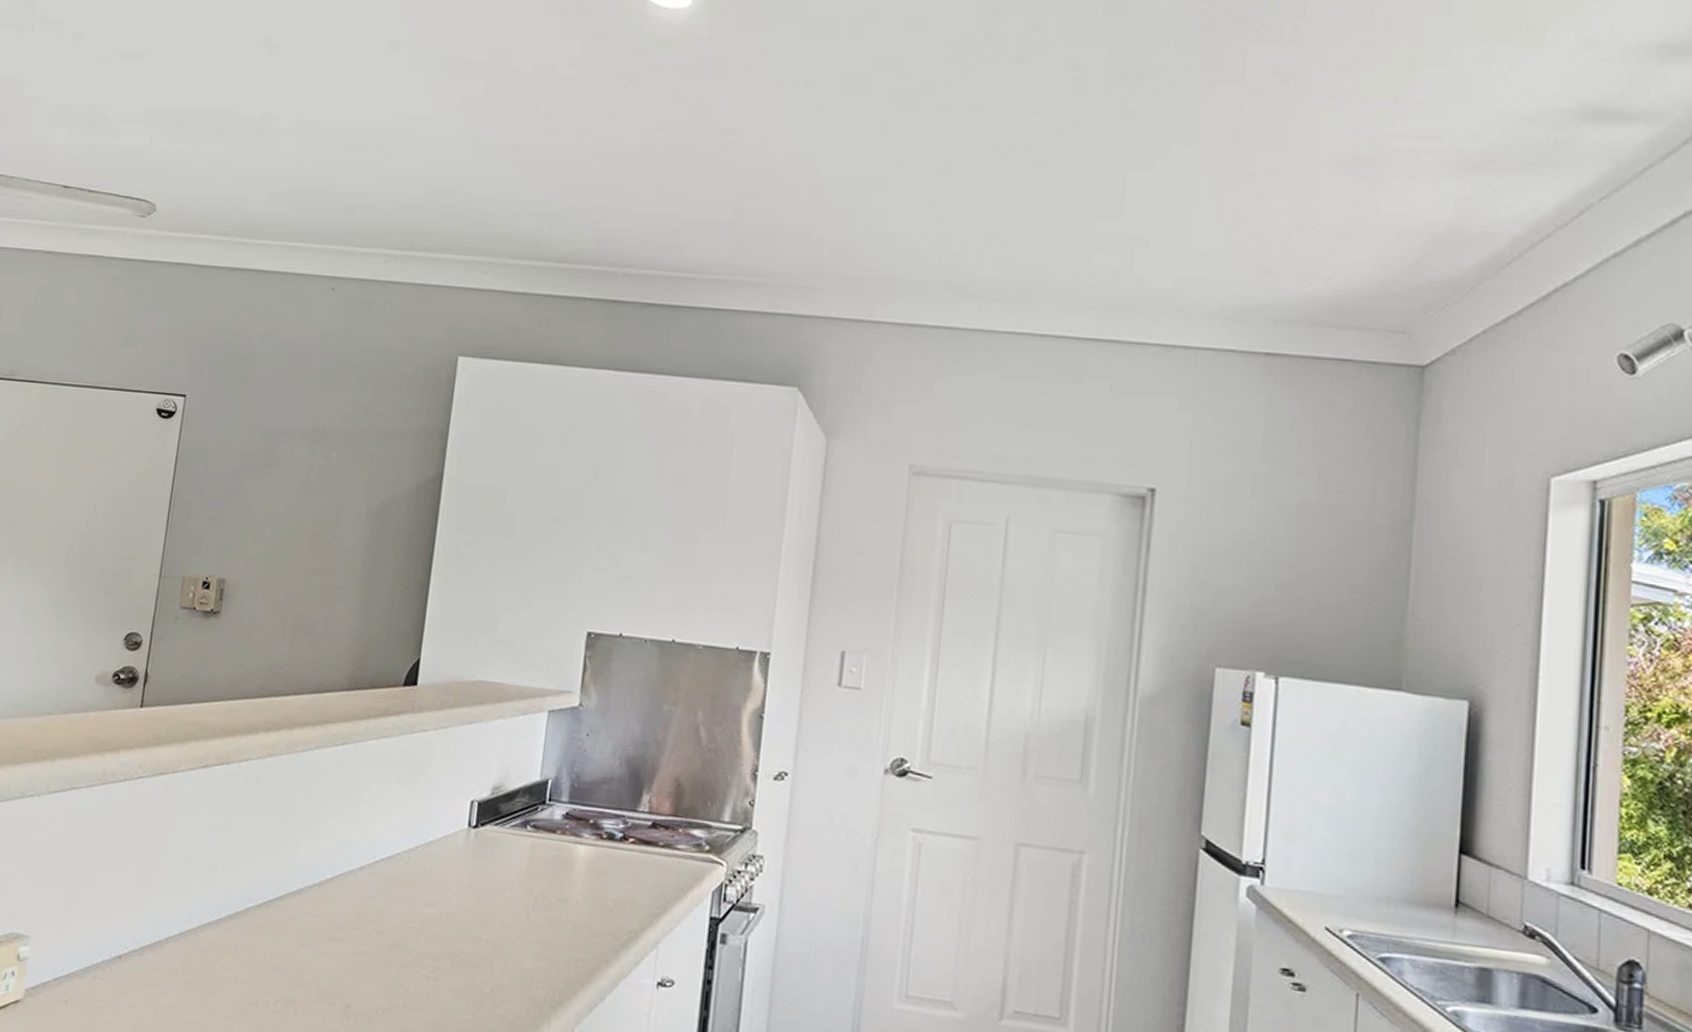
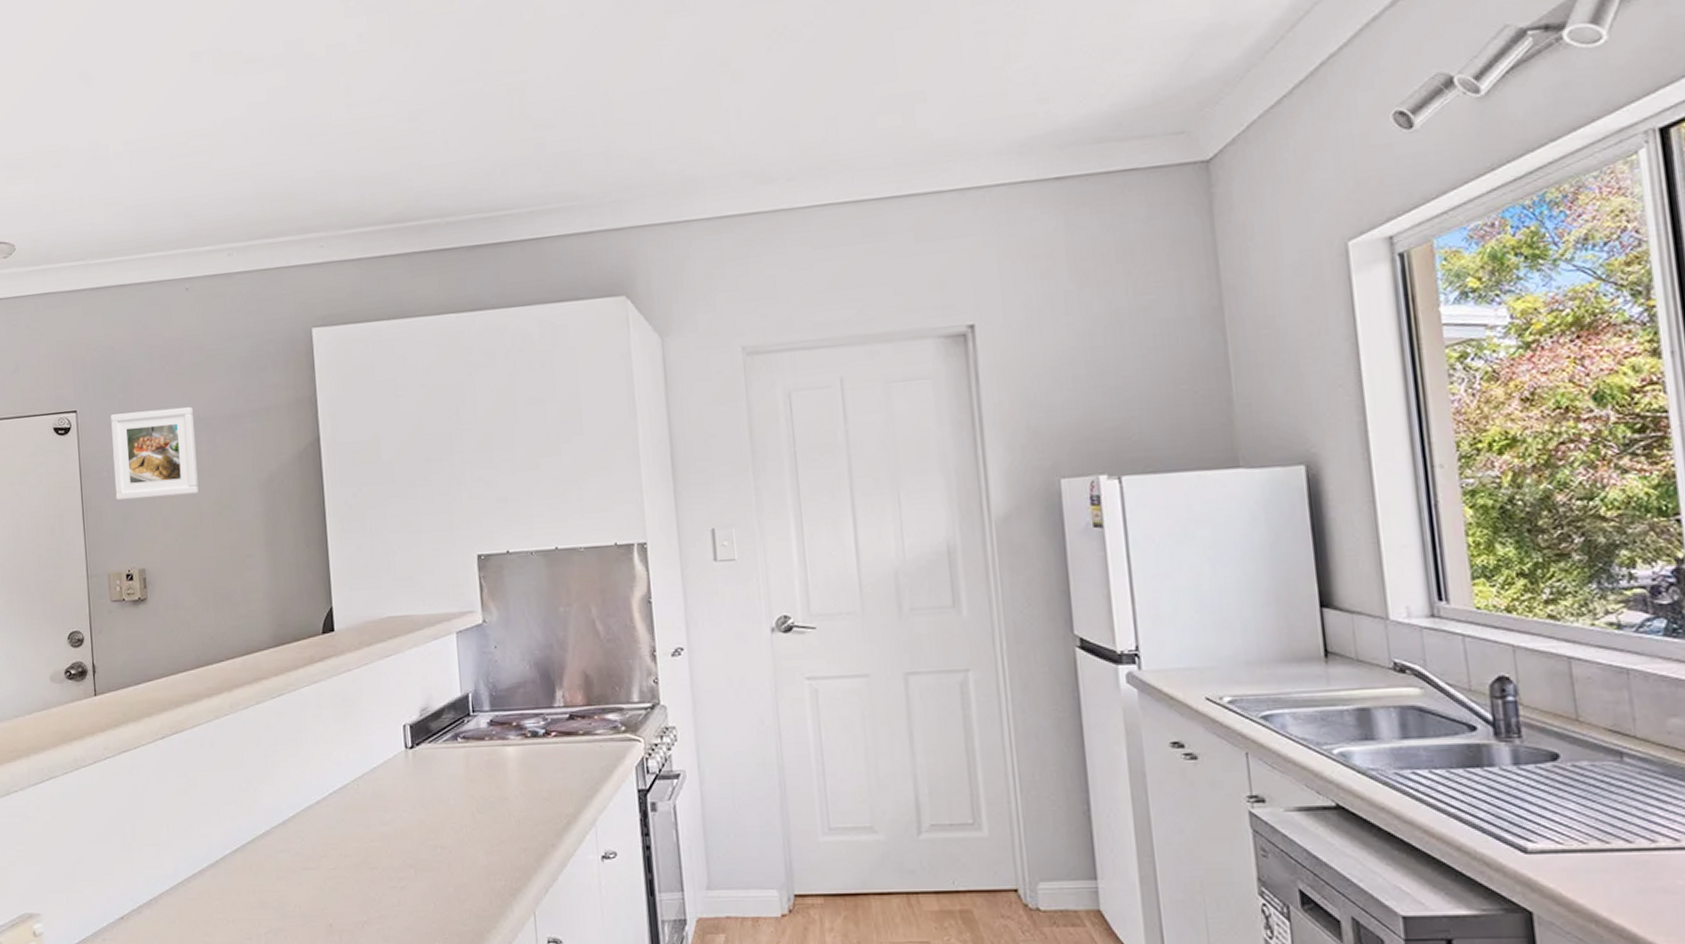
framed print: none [209,406,313,509] -> present [111,407,199,501]

